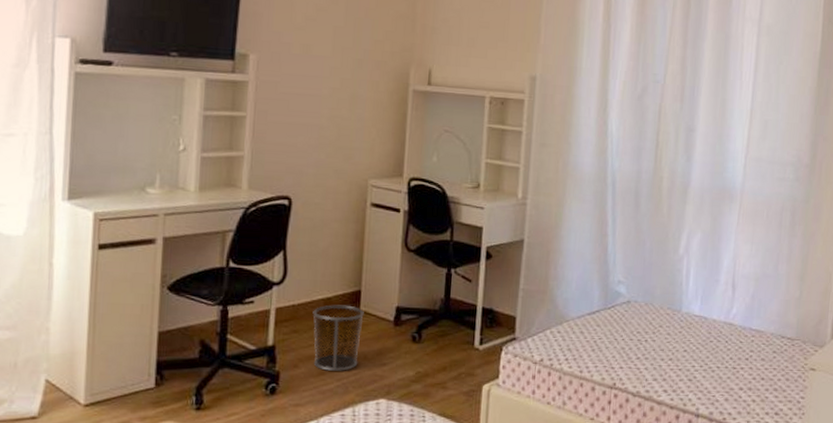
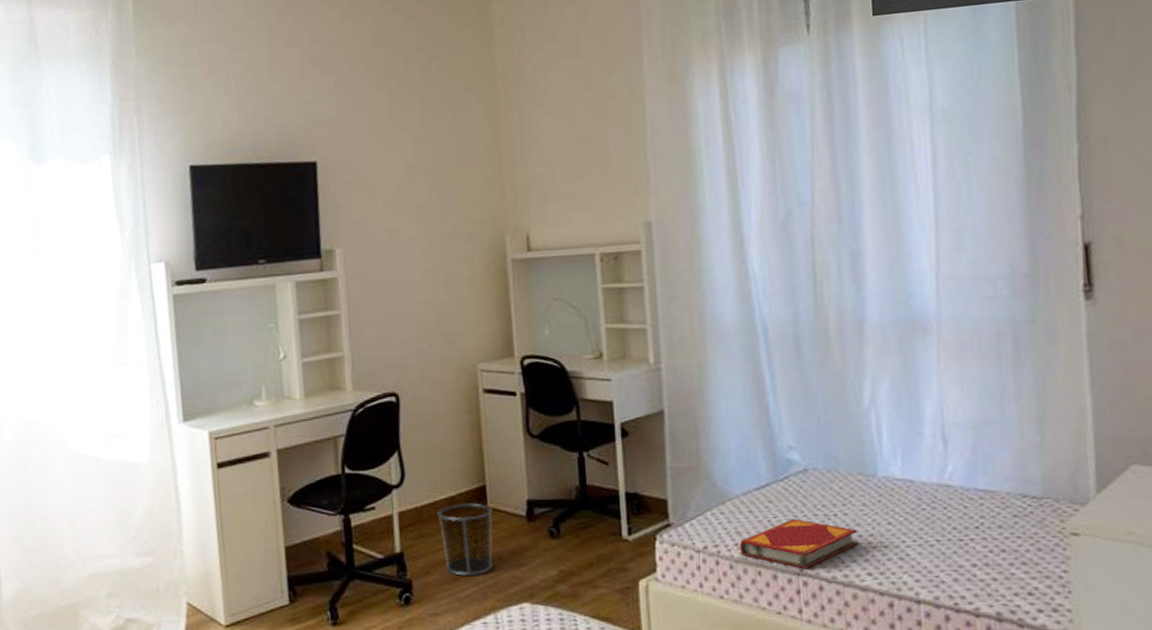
hardback book: none [568,341,661,384] -> present [739,518,859,569]

